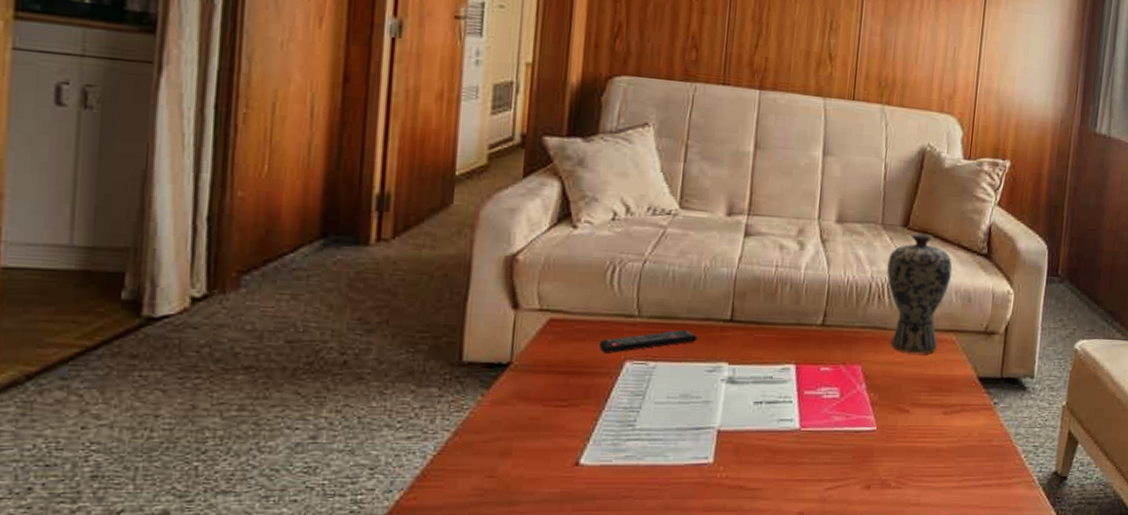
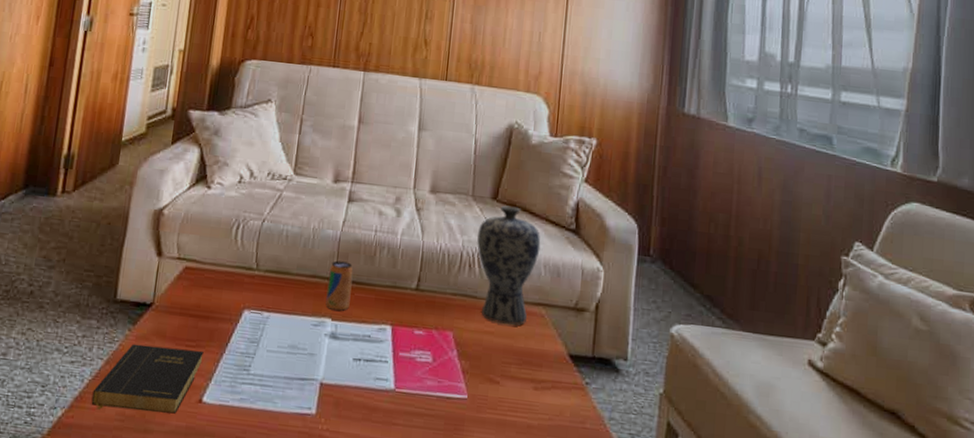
book: none [438,410,578,487] -> present [91,343,204,414]
remote control: present [599,329,697,354] -> none [223,284,305,302]
beverage can: none [721,300,752,355] -> present [325,260,353,312]

